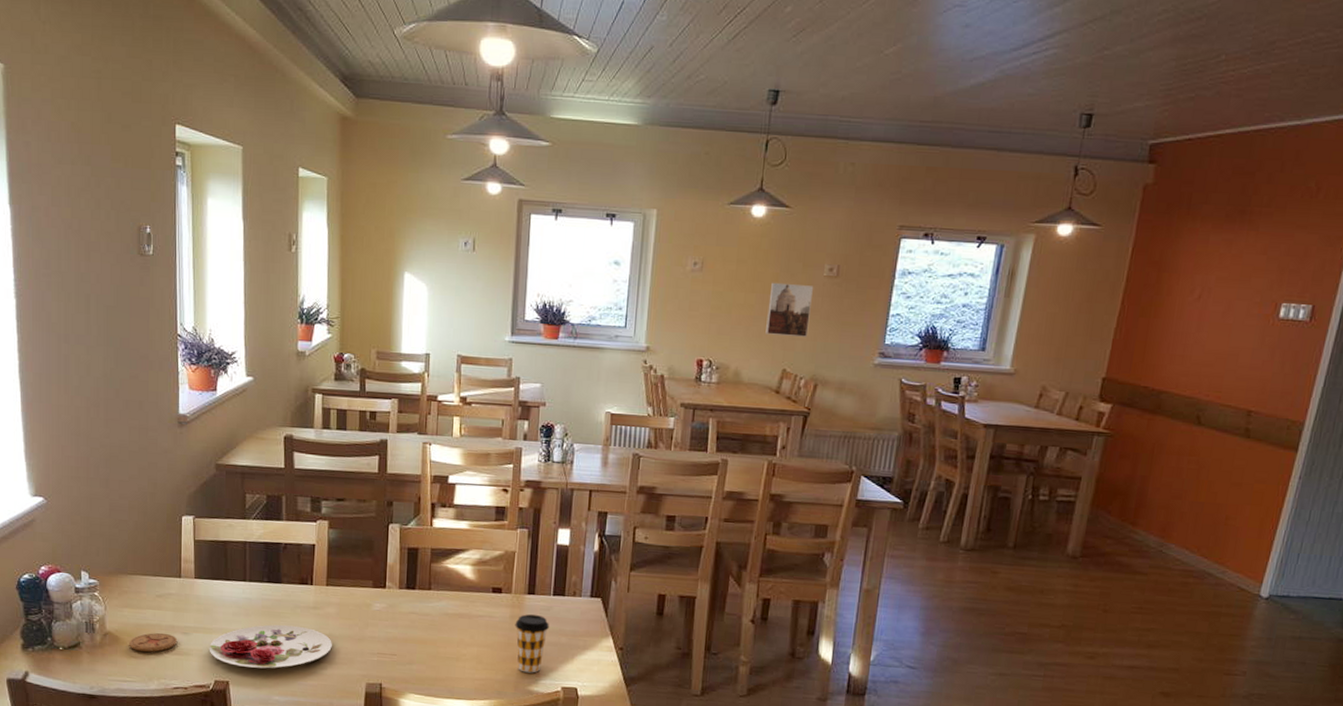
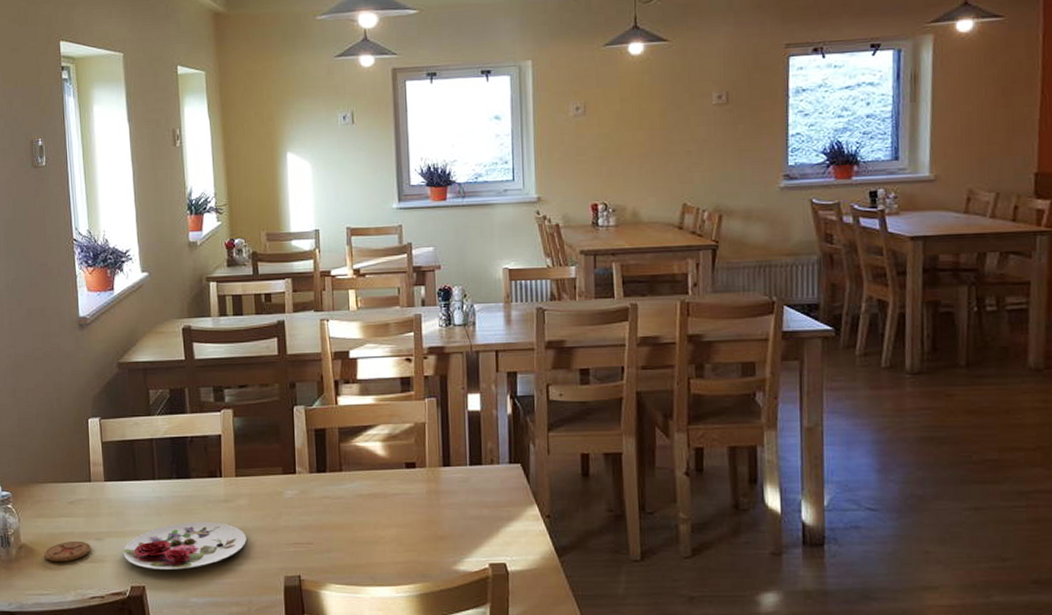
coffee cup: present [515,614,549,673] -> none [432,488,469,551]
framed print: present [765,282,814,337] -> none [658,116,705,170]

